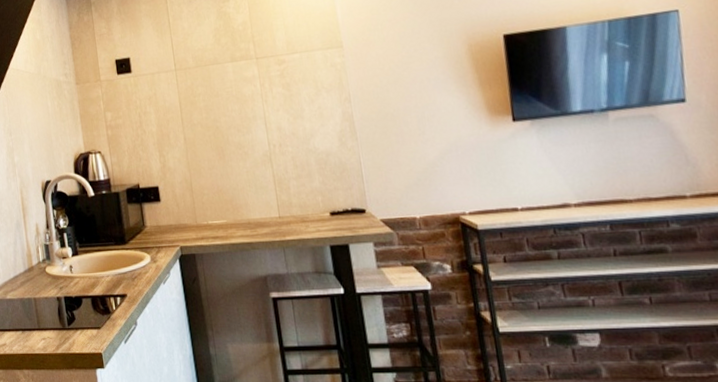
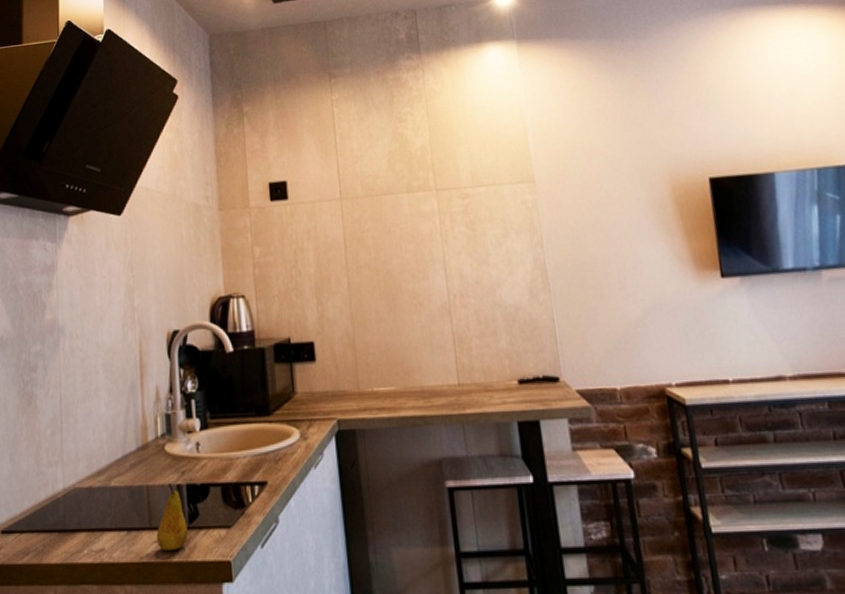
fruit: none [44,296,68,346] -> present [156,483,188,552]

